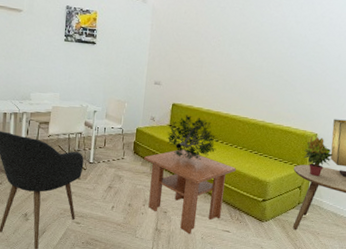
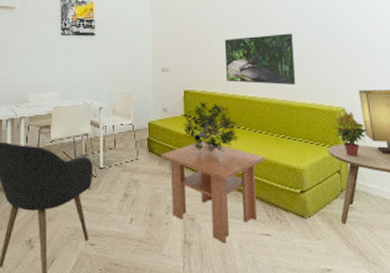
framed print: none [213,59,283,109] -> present [224,33,296,86]

